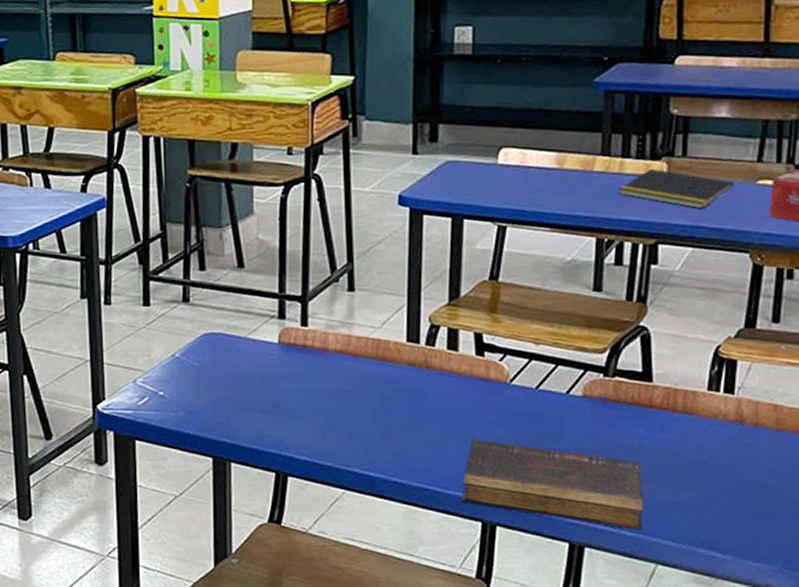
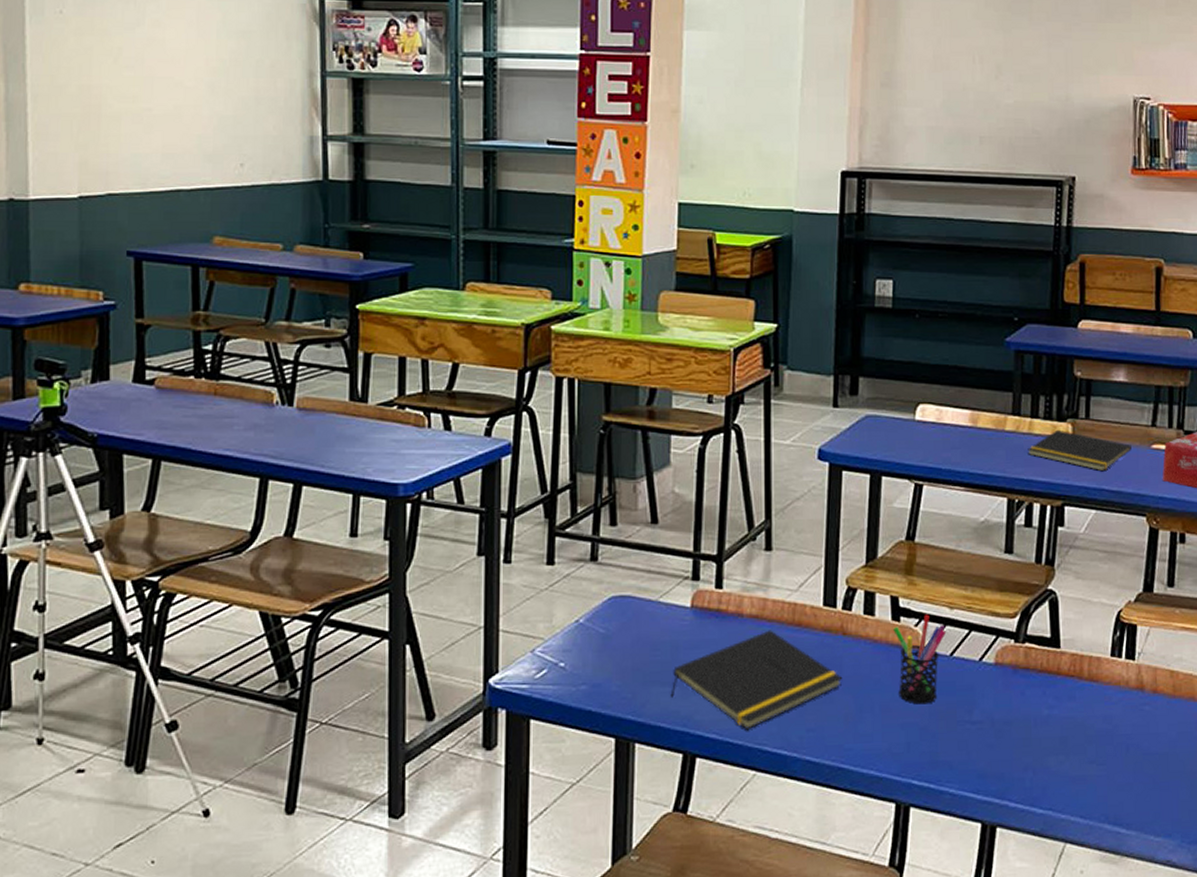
notepad: none [262,364,427,453] -> present [670,630,843,729]
book: present [462,439,643,531] -> none [876,711,1052,808]
pen holder: none [477,349,533,433] -> present [893,614,947,705]

